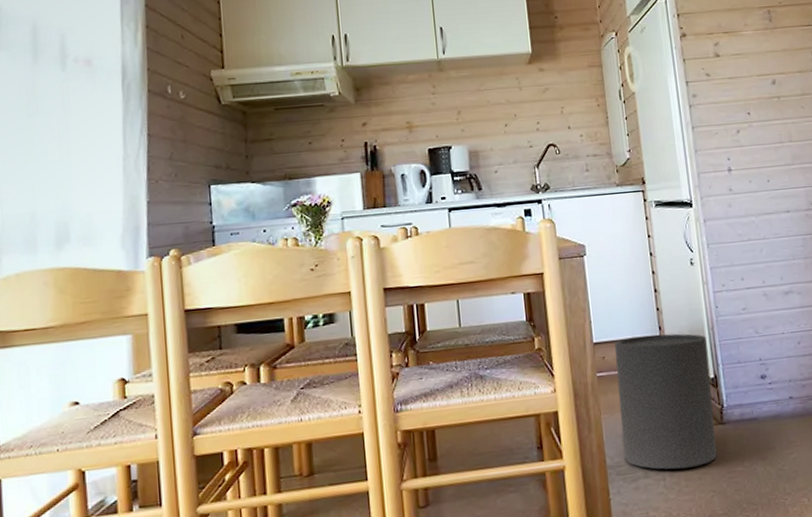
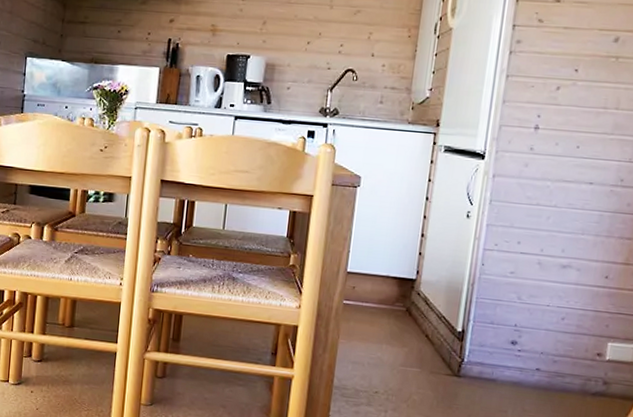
trash can: present [614,333,717,470] -> none [352,274,463,409]

